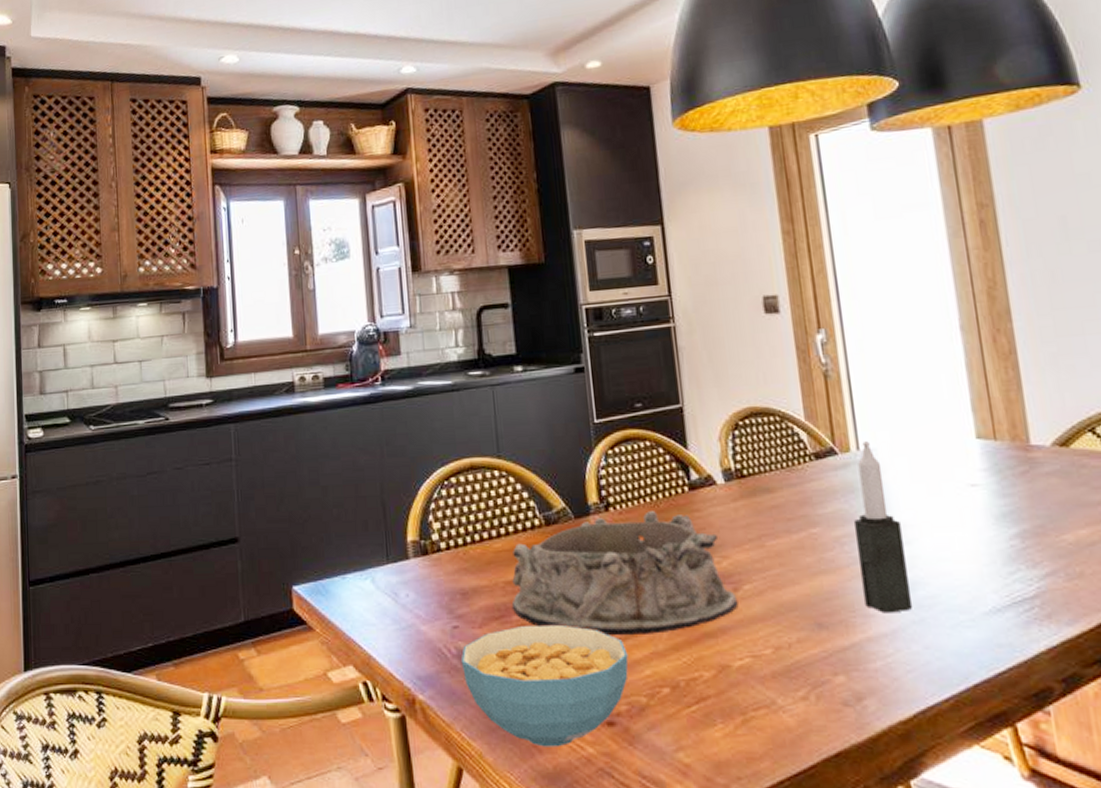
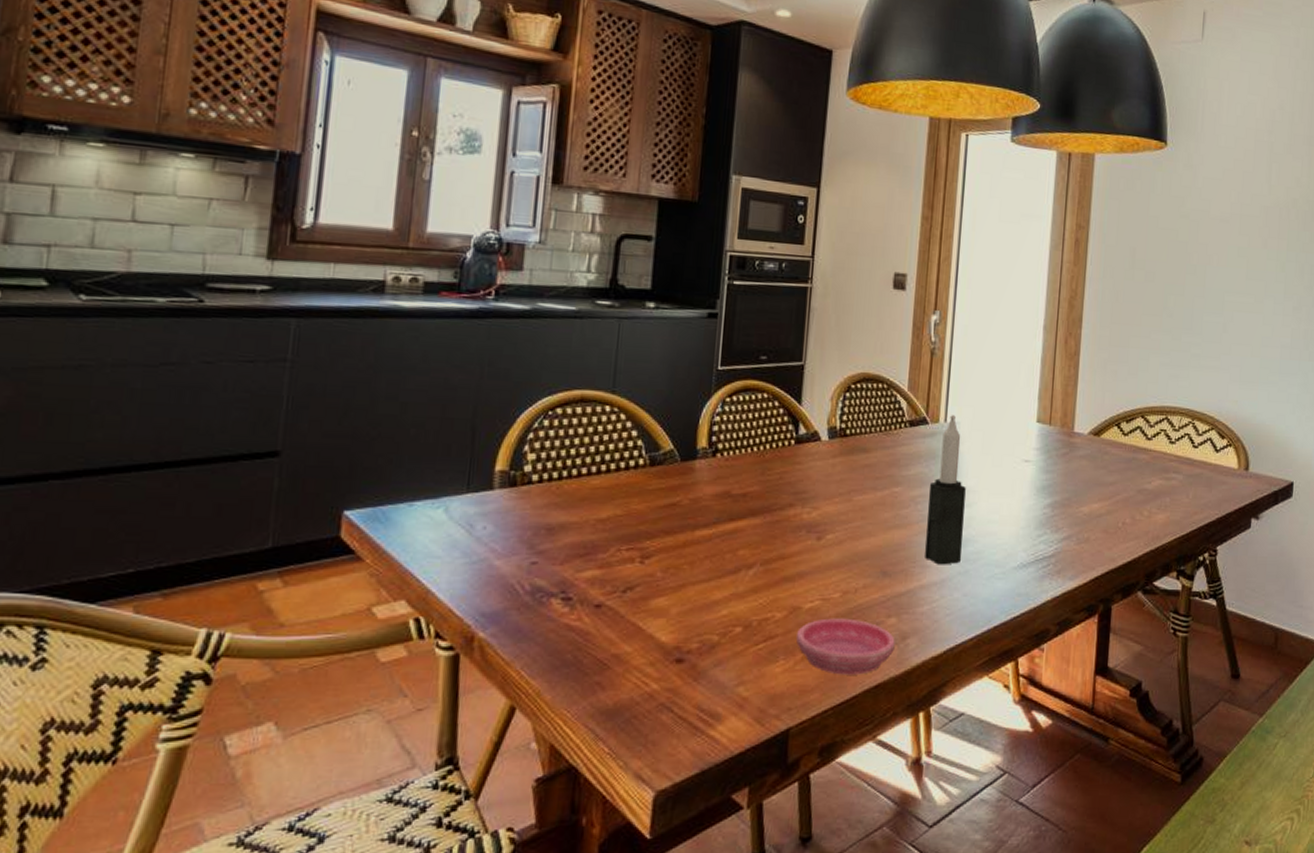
cereal bowl: present [461,624,629,747] -> none [533,564,709,684]
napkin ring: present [511,511,739,636] -> none [599,460,820,578]
saucer: none [731,677,850,741] -> present [796,618,895,675]

